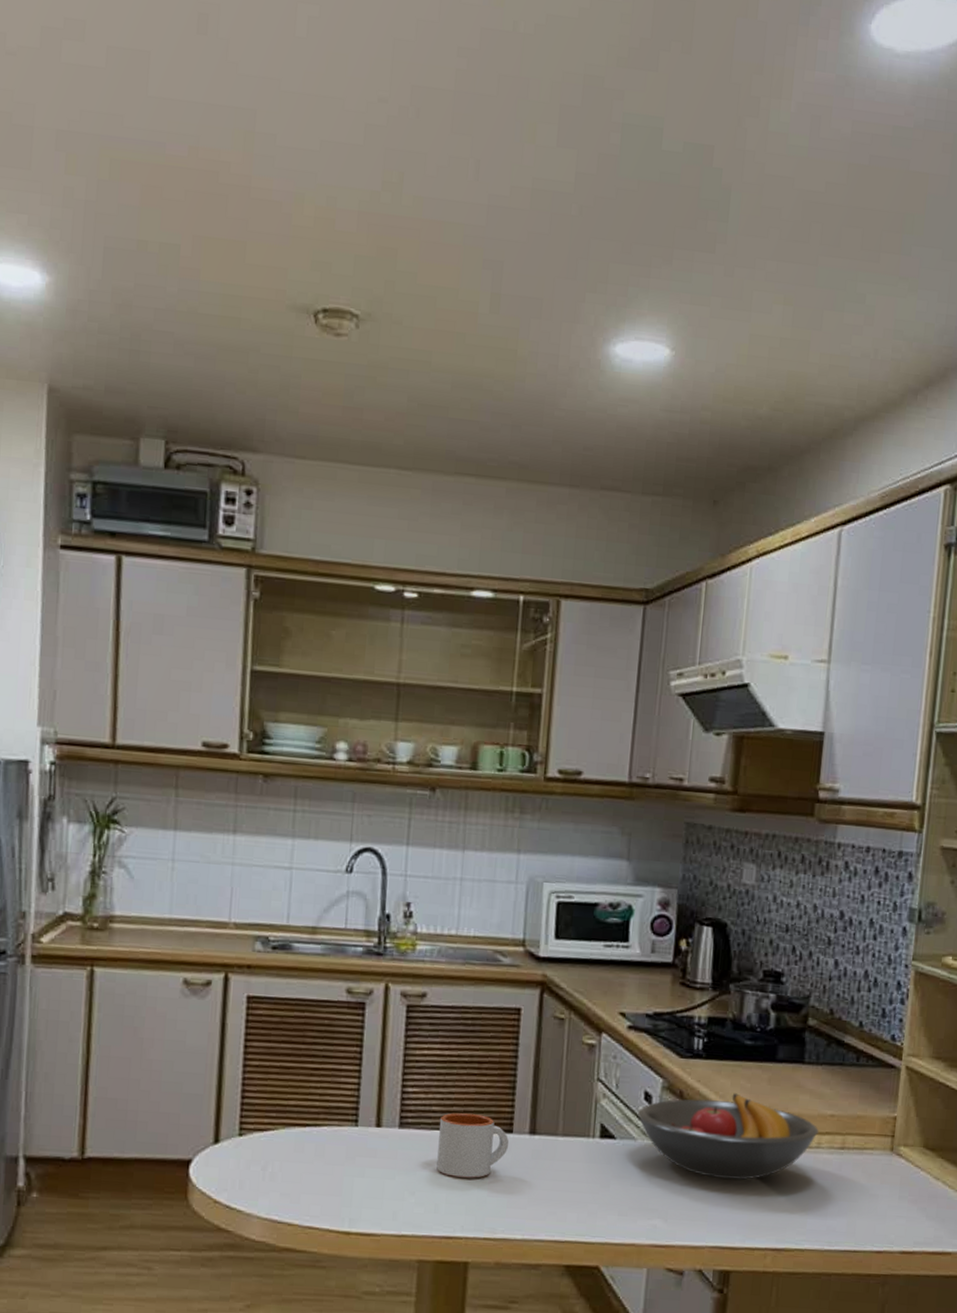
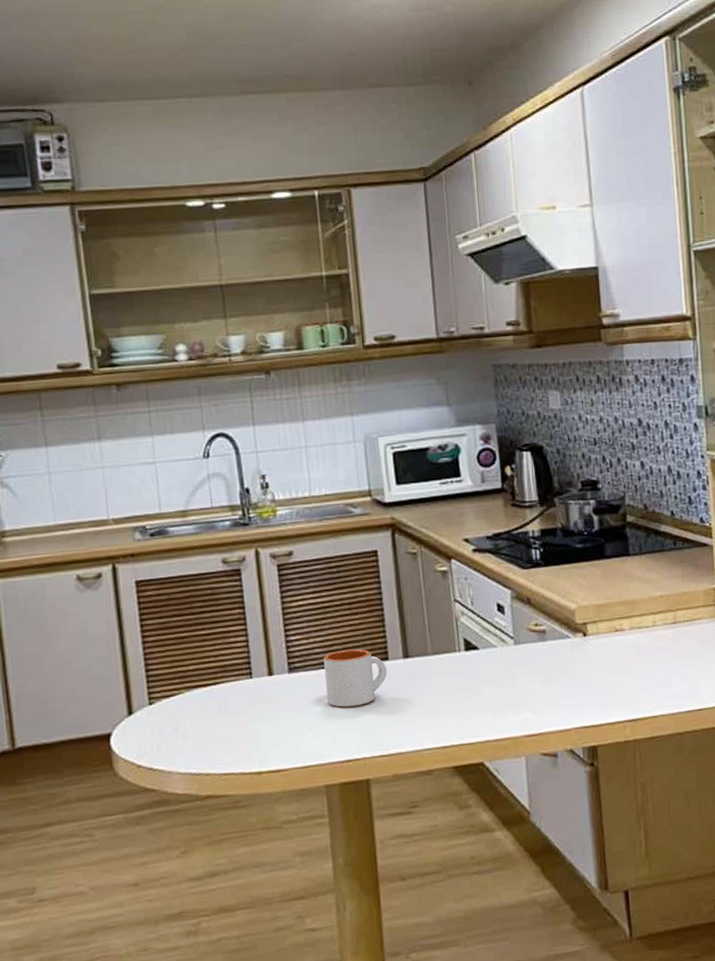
fruit bowl: present [638,1093,819,1180] -> none [494,591,652,668]

